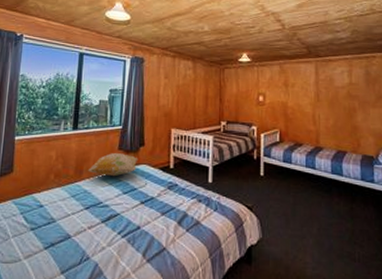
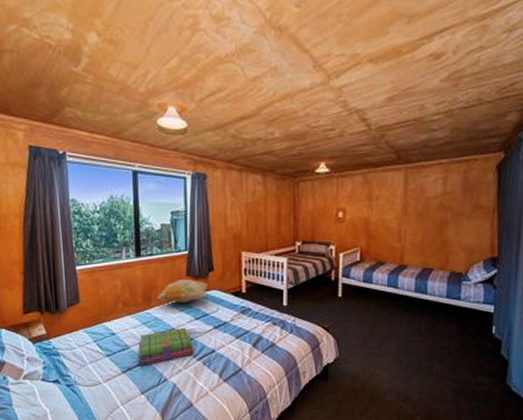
stack of books: none [63,201,120,243] -> present [138,327,194,367]

